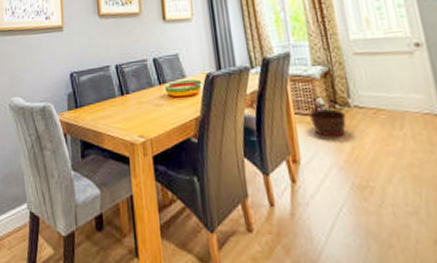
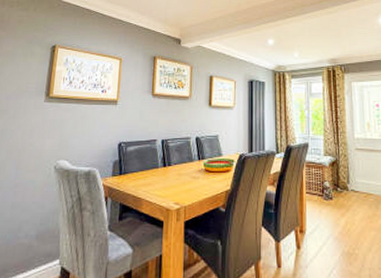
basket: present [309,109,346,138] -> none [317,191,344,214]

